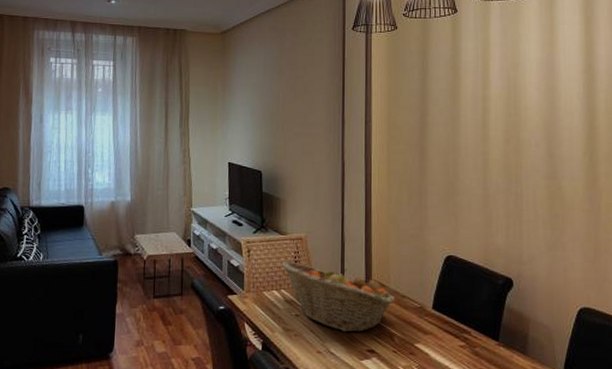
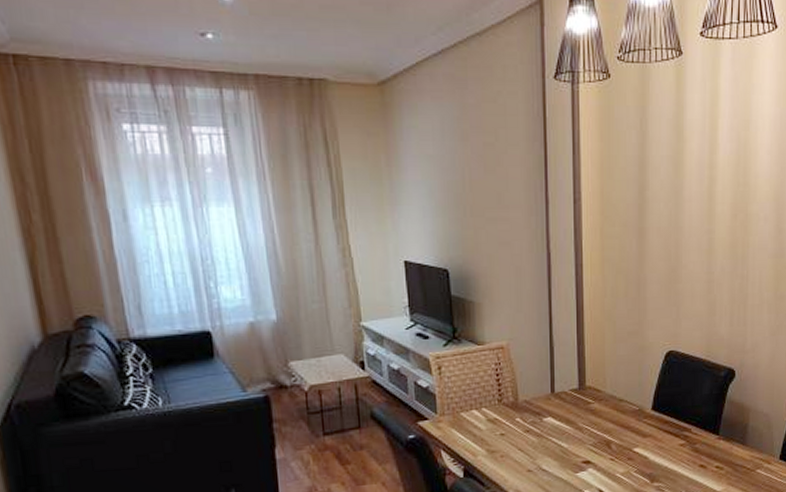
fruit basket: present [281,261,396,333] -> none [480,374,612,446]

